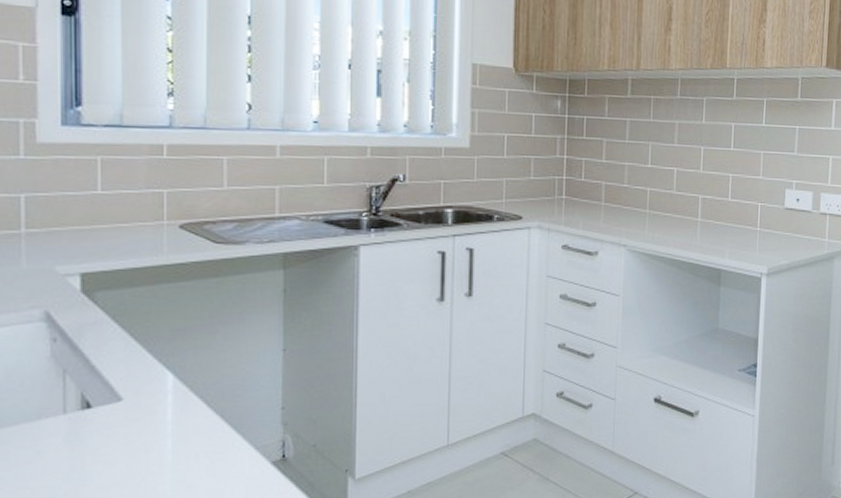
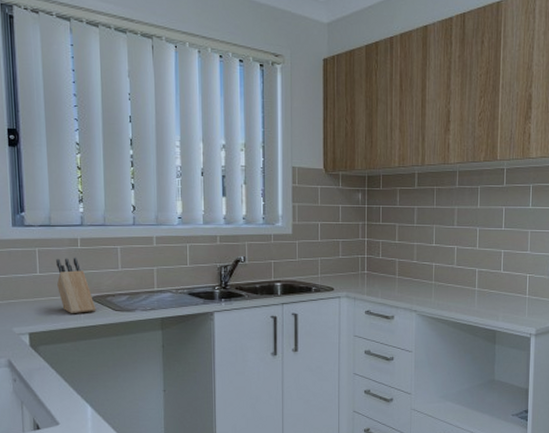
knife block: none [129,169,187,248] -> present [56,257,96,314]

